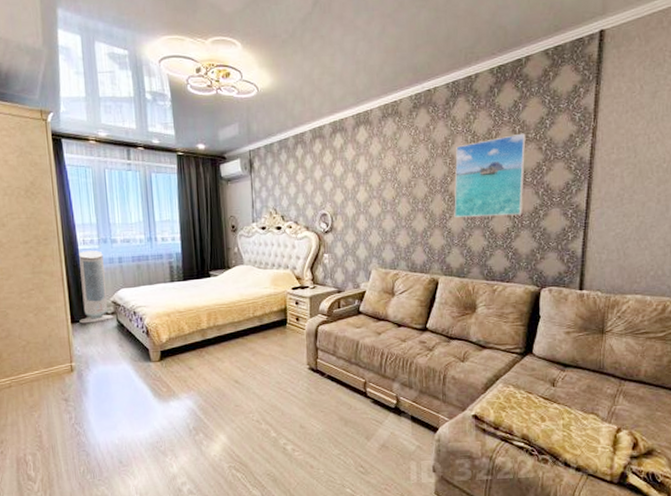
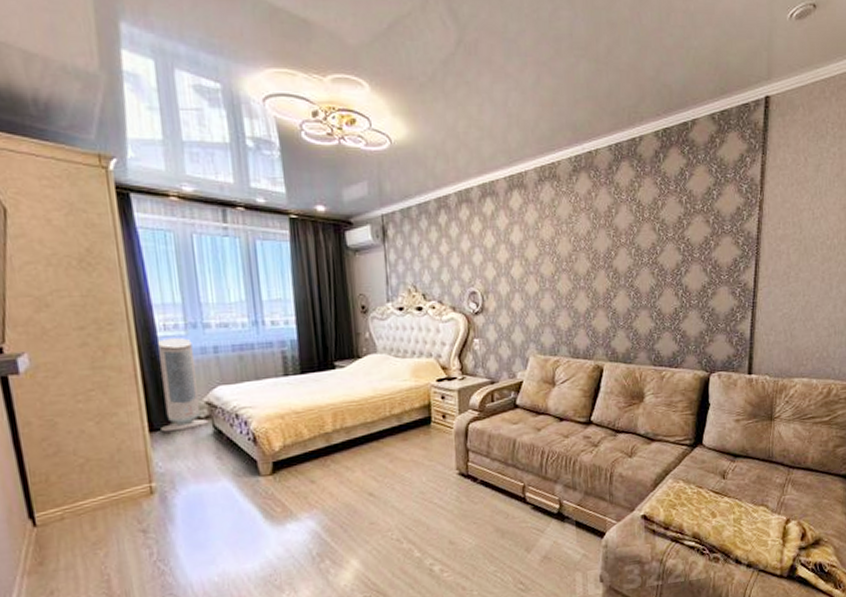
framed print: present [454,133,526,218] -> none [619,204,693,297]

